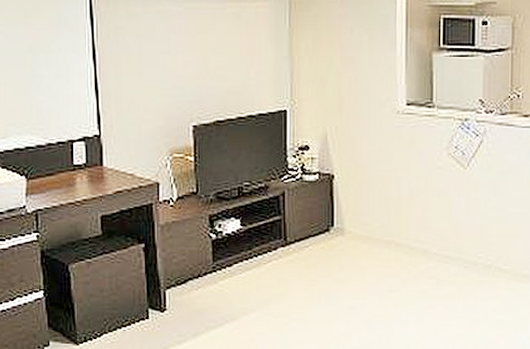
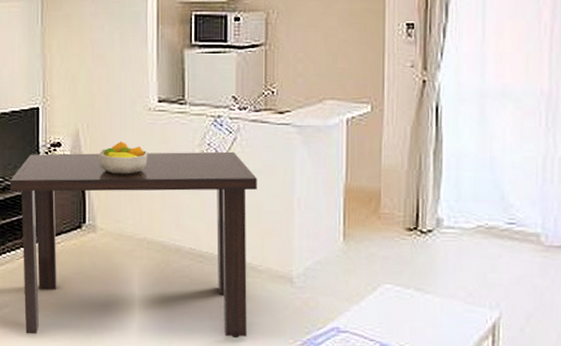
dining table: none [256,154,502,338] -> present [9,151,257,339]
fruit bowl: none [346,144,396,178] -> present [98,141,148,175]

